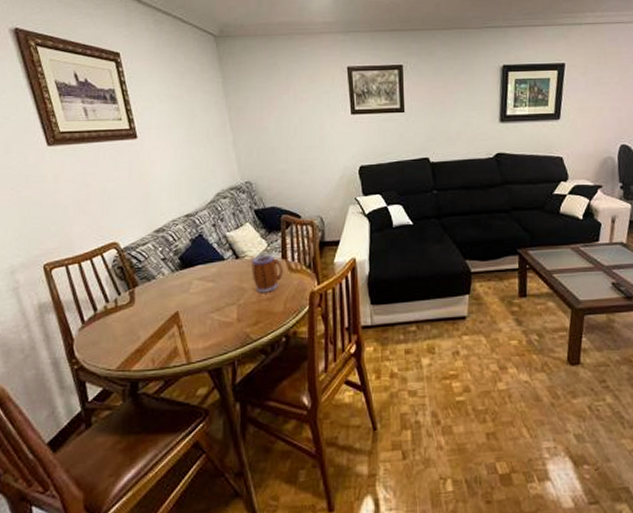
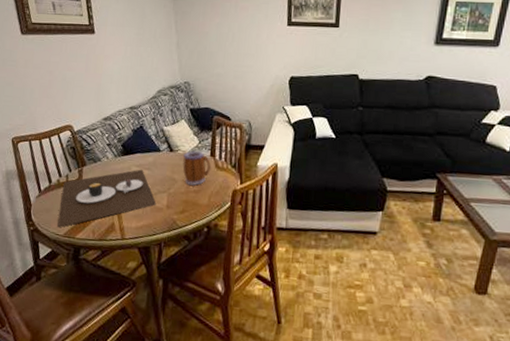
place setting: none [108,282,225,362] -> present [57,169,156,228]

